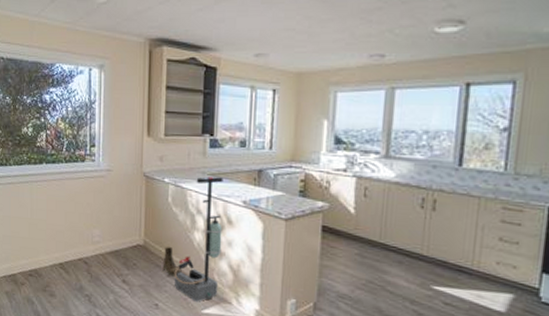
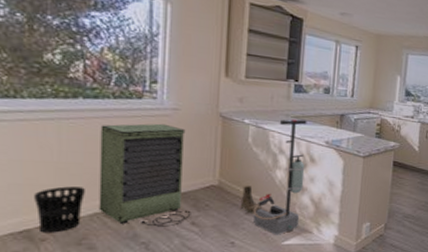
wastebasket: none [16,239,47,279] -> present [33,186,85,233]
storage cabinet: none [56,184,122,283] -> present [99,123,191,227]

